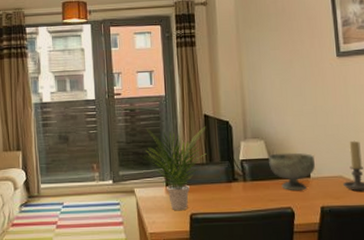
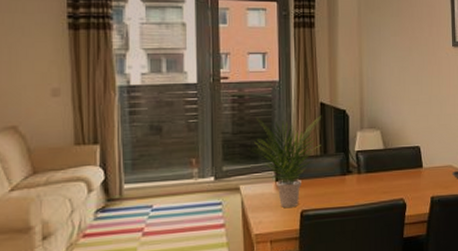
decorative bowl: present [269,152,316,190] -> none [384,142,428,182]

